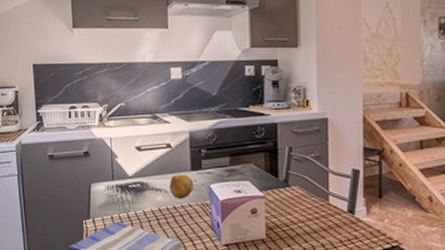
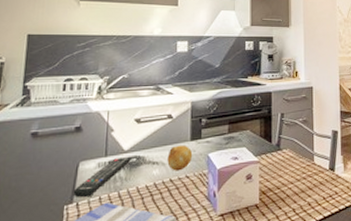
remote control: none [89,183,136,216] -> present [73,157,131,198]

